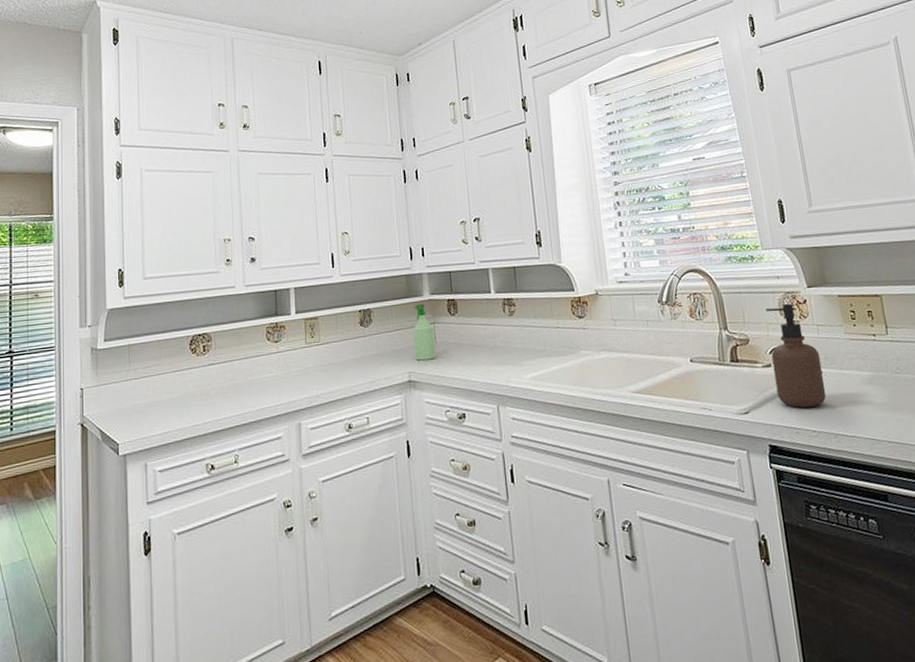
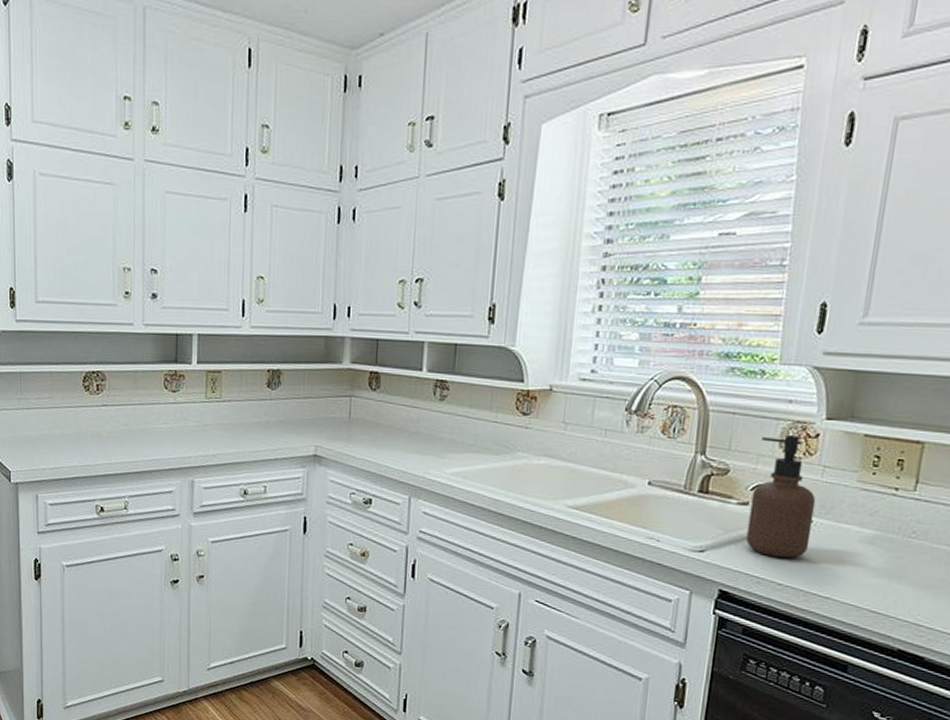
spray bottle: present [412,303,436,361] -> none [324,372,350,436]

